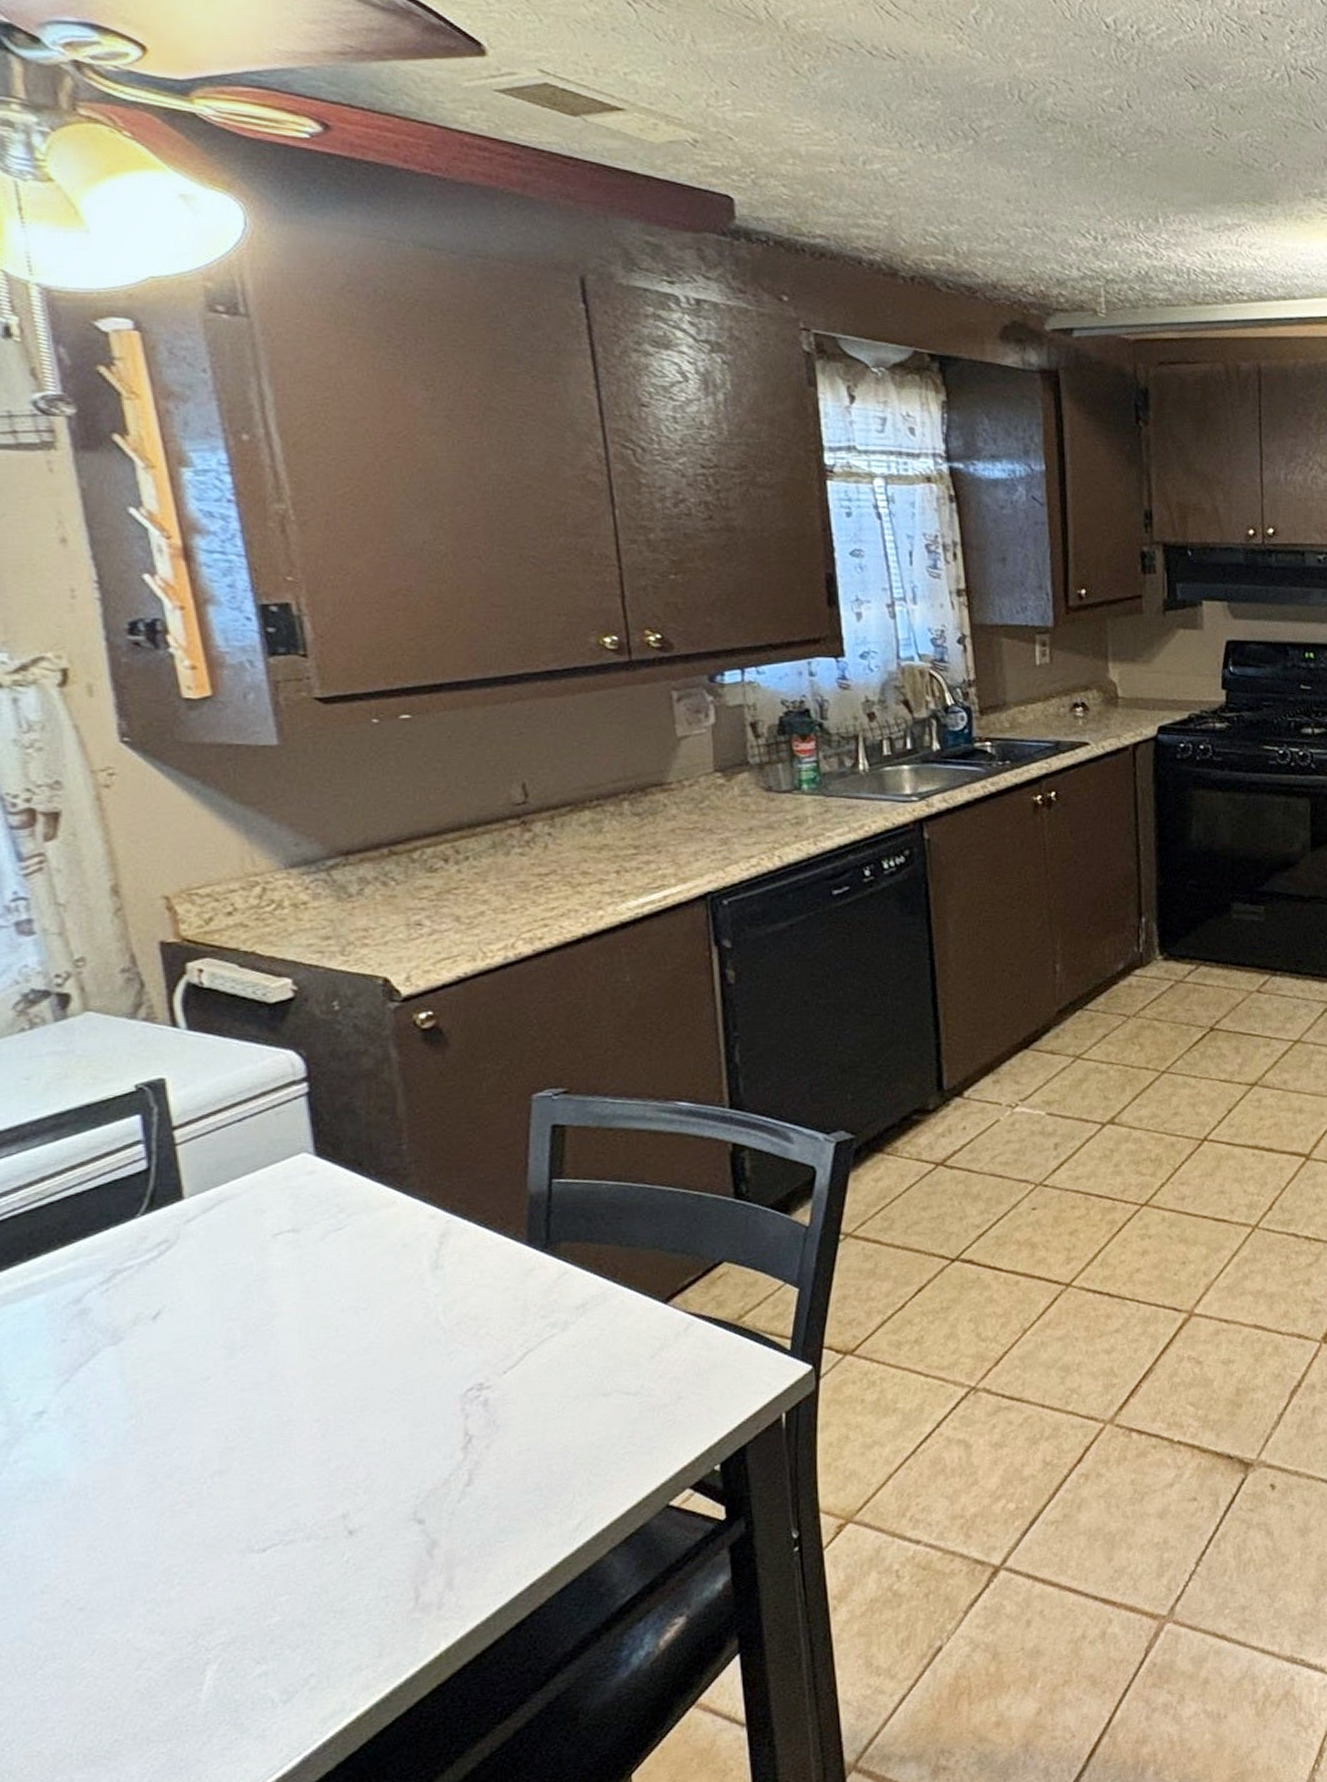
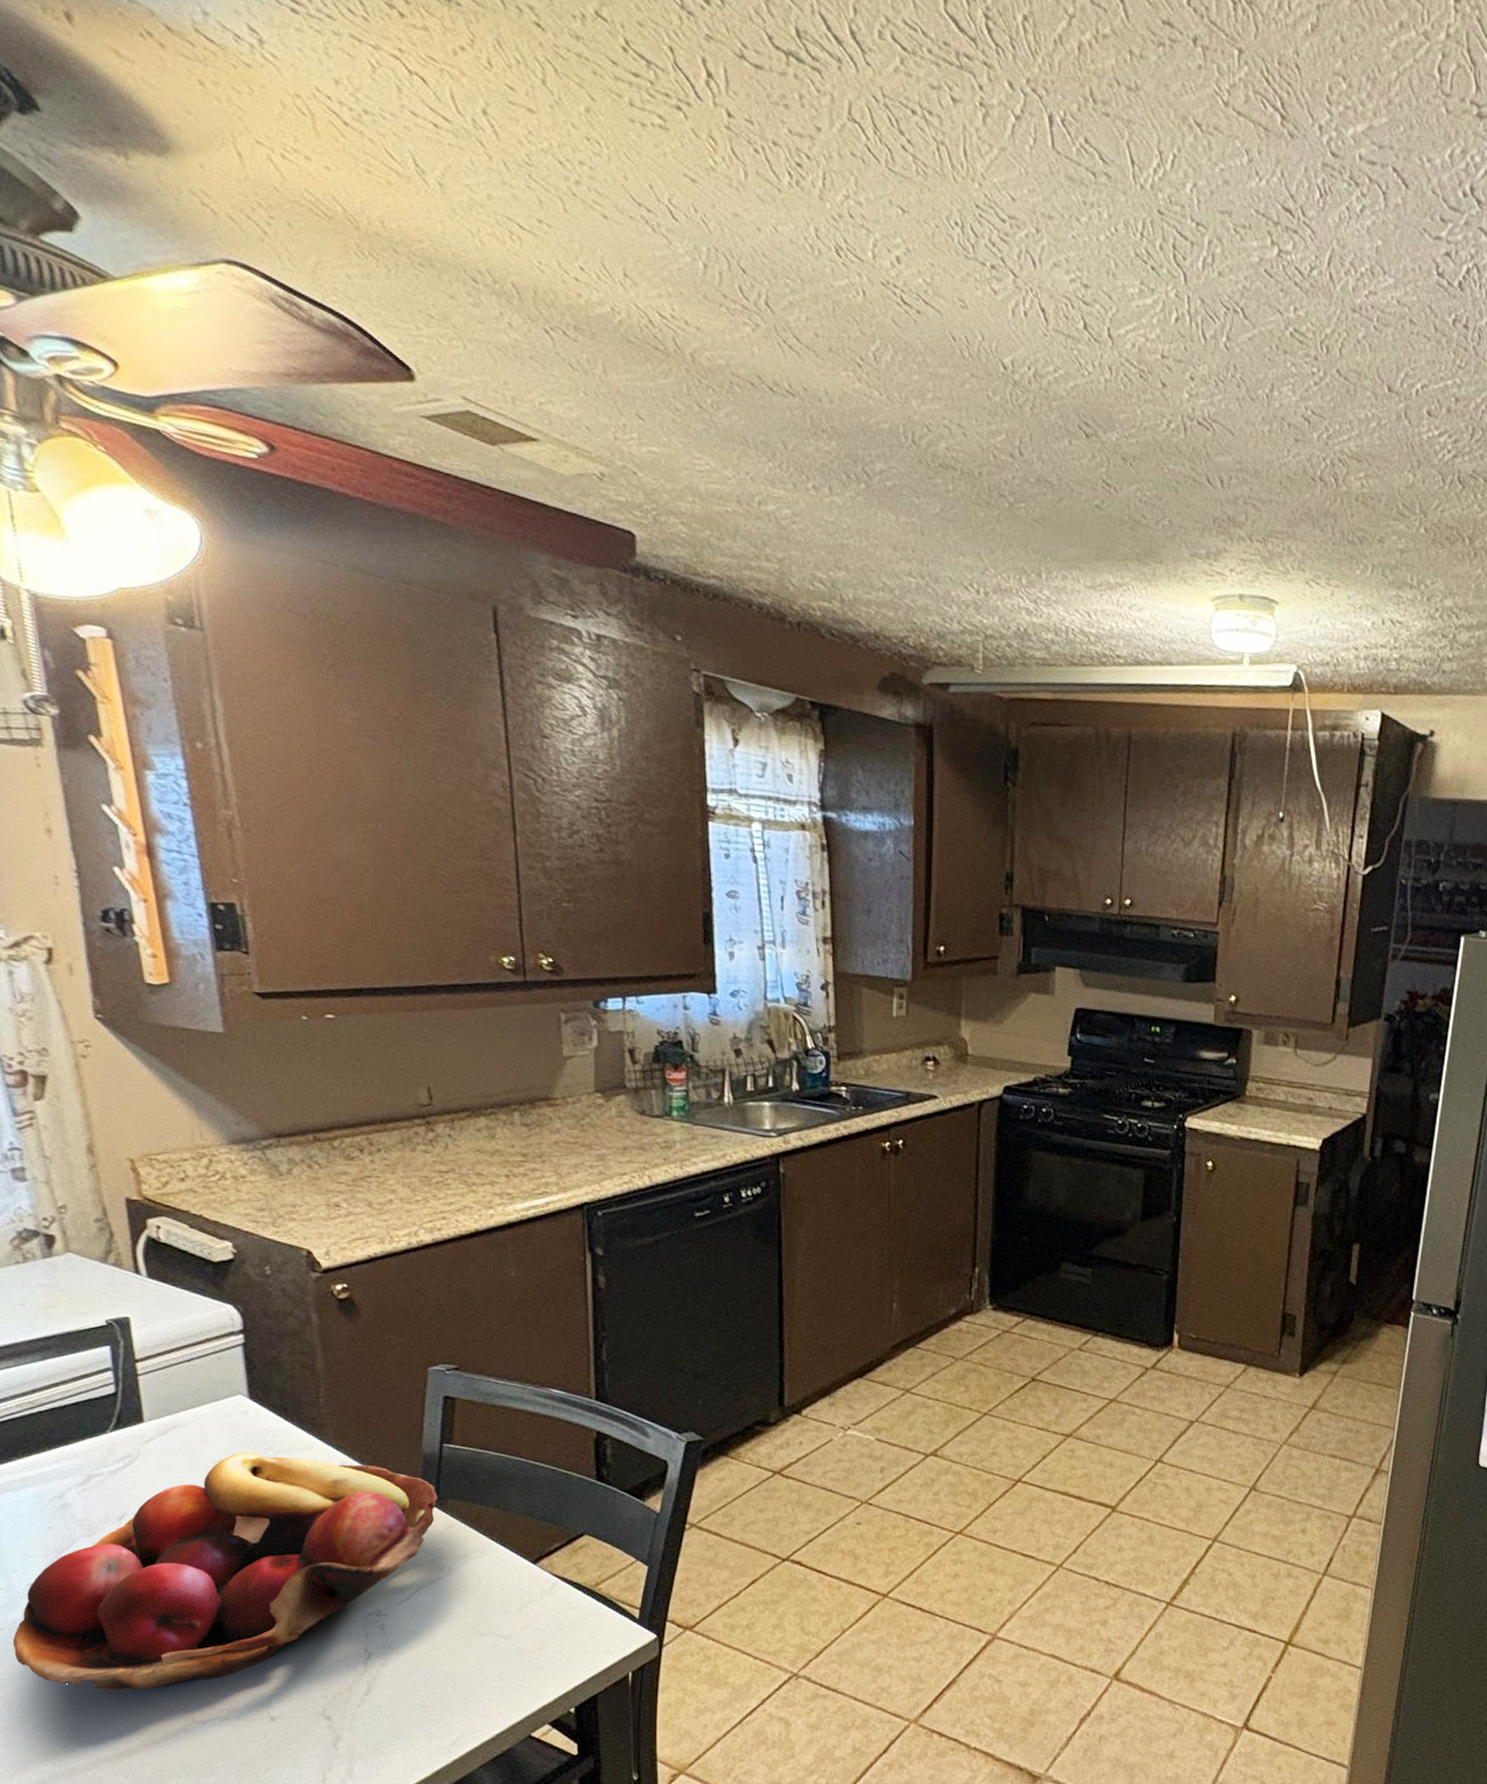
fruit basket: none [13,1215,547,1530] -> present [12,1452,437,1691]

